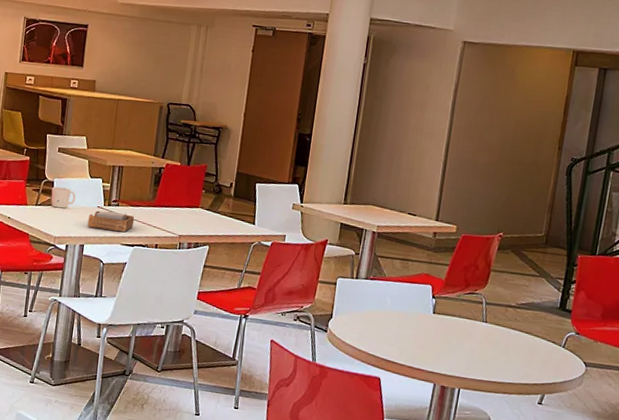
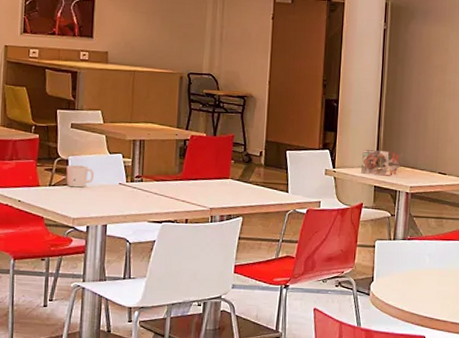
napkin holder: present [87,210,135,233] -> none [109,187,161,209]
book: none [327,185,373,215] -> present [360,149,403,177]

